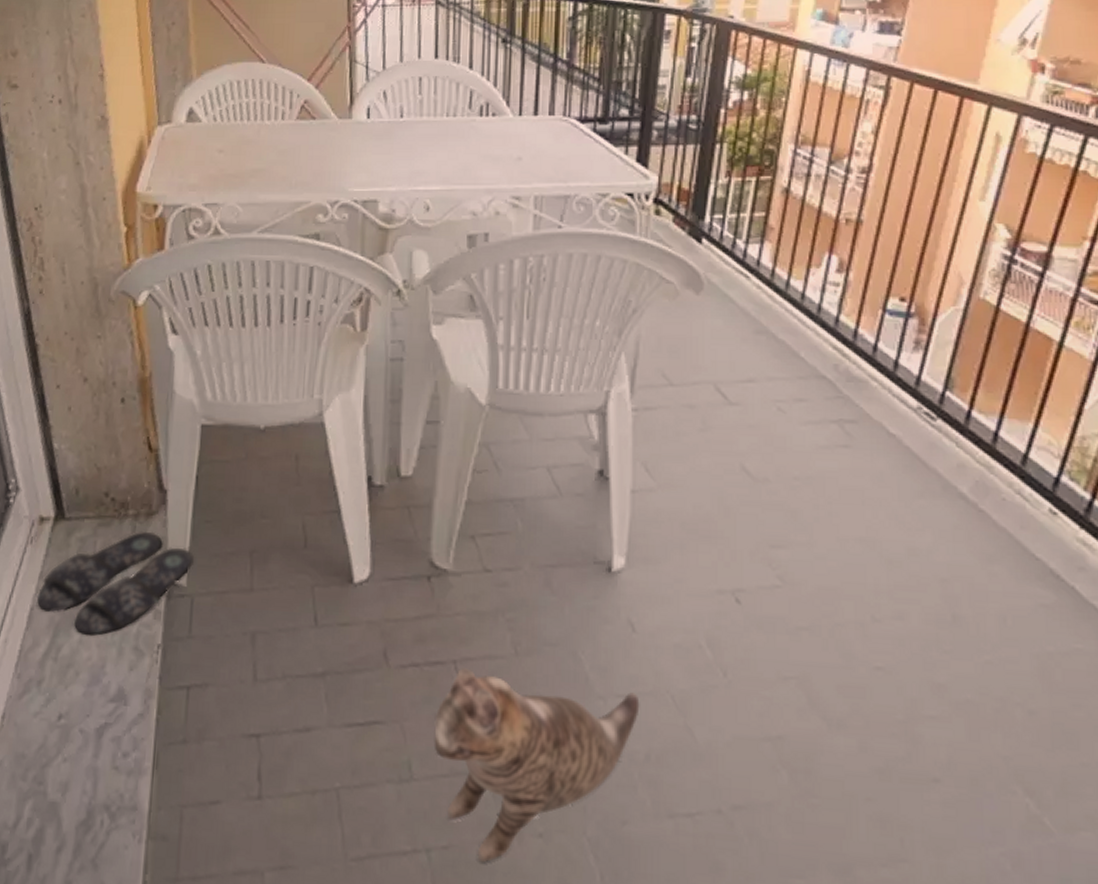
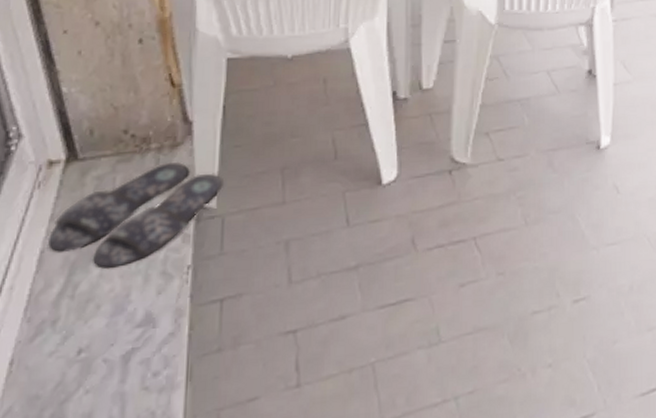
cat: present [433,668,640,863] -> none [458,240,624,398]

